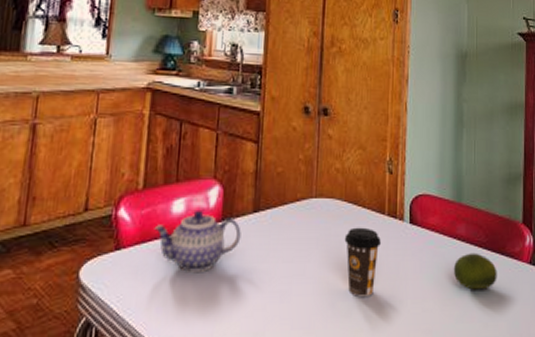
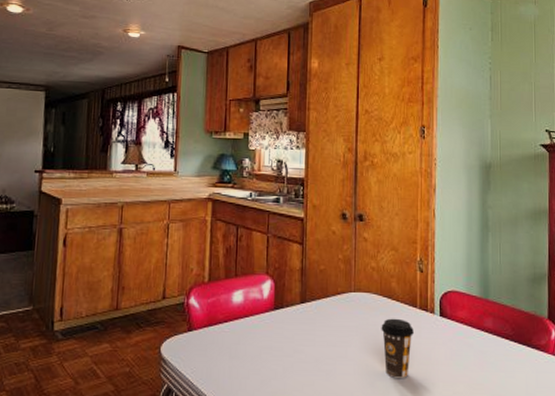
teapot: present [154,209,241,272] -> none [218,300,291,351]
fruit: present [453,253,497,290] -> none [481,344,524,377]

